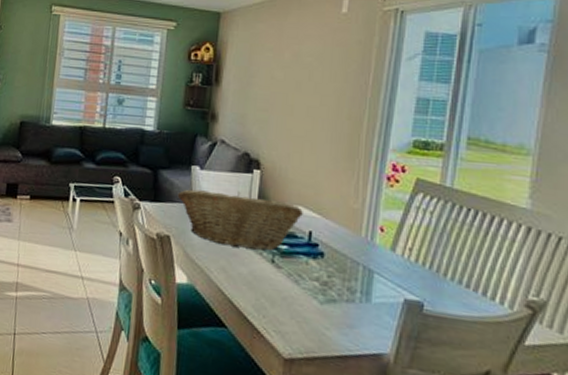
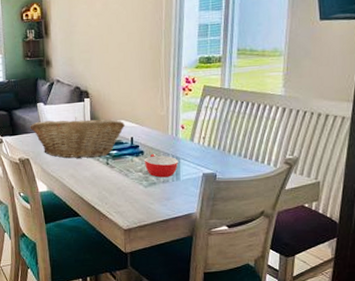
bowl: none [324,258,372,296] -> present [145,153,179,178]

